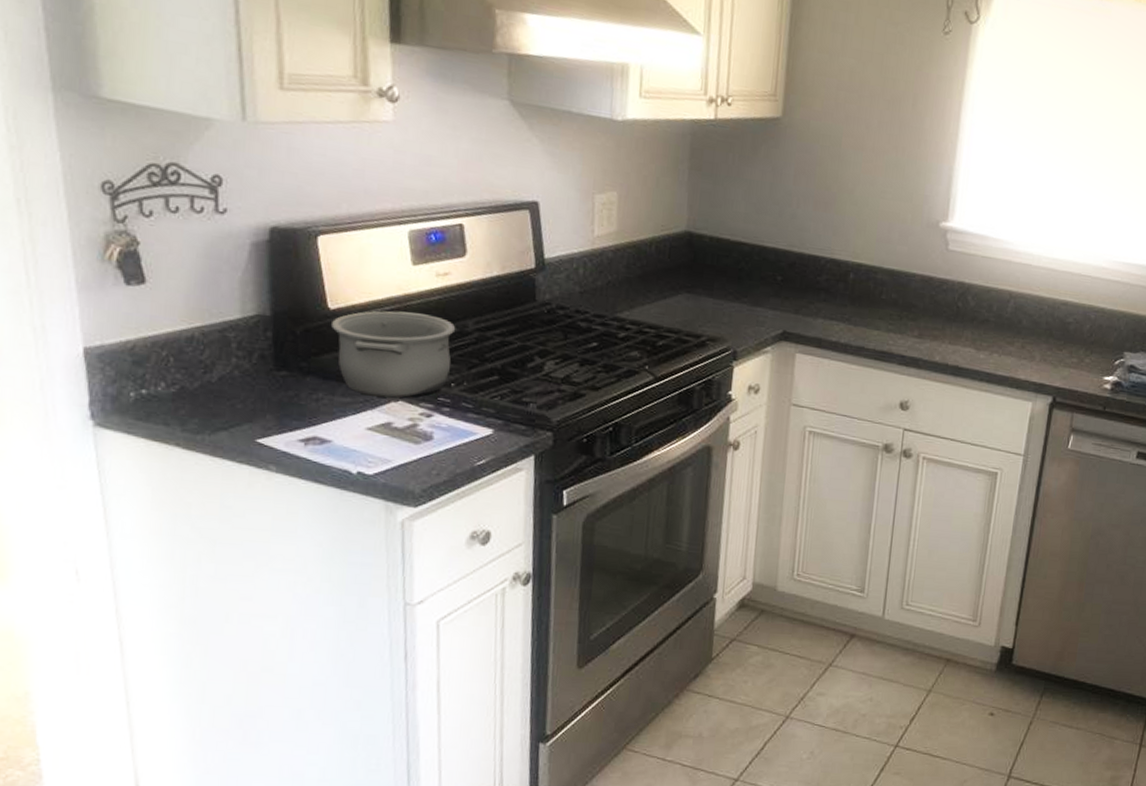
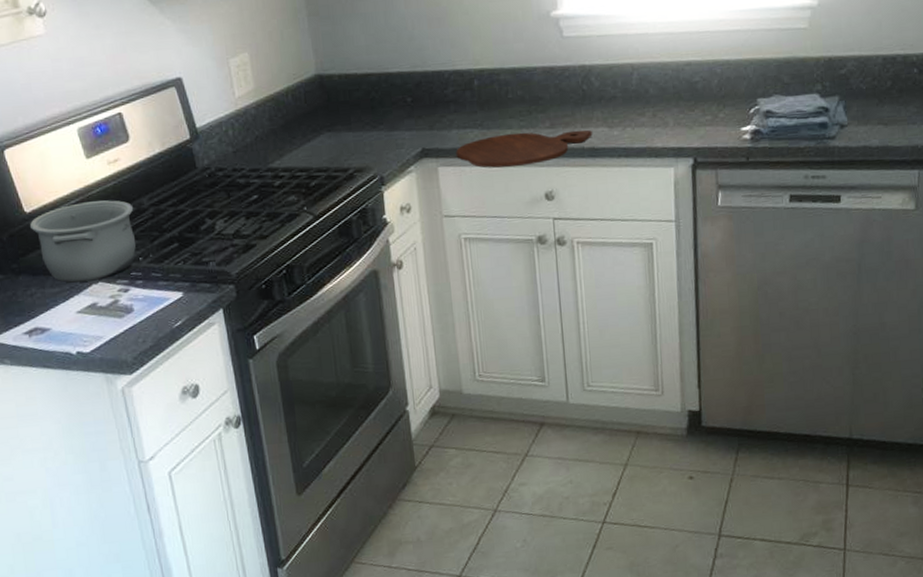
cutting board: none [817,333,959,371] -> present [456,129,593,169]

